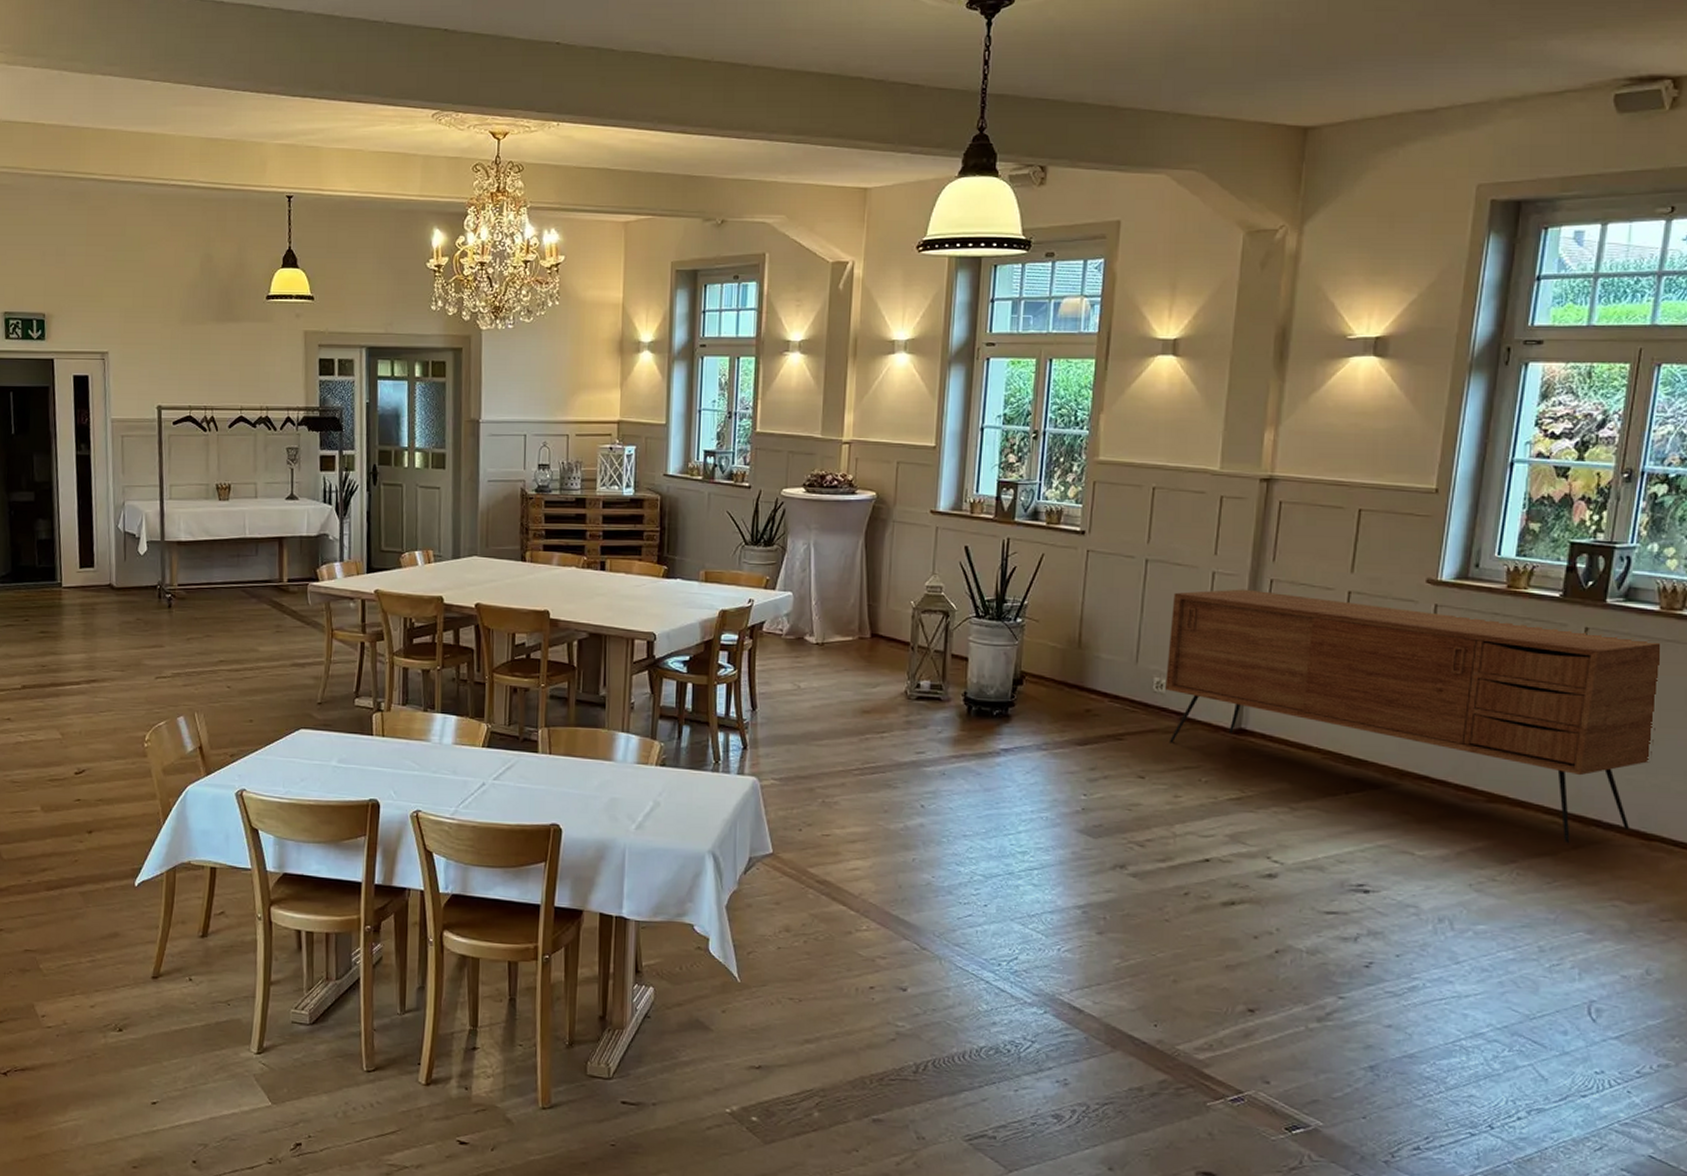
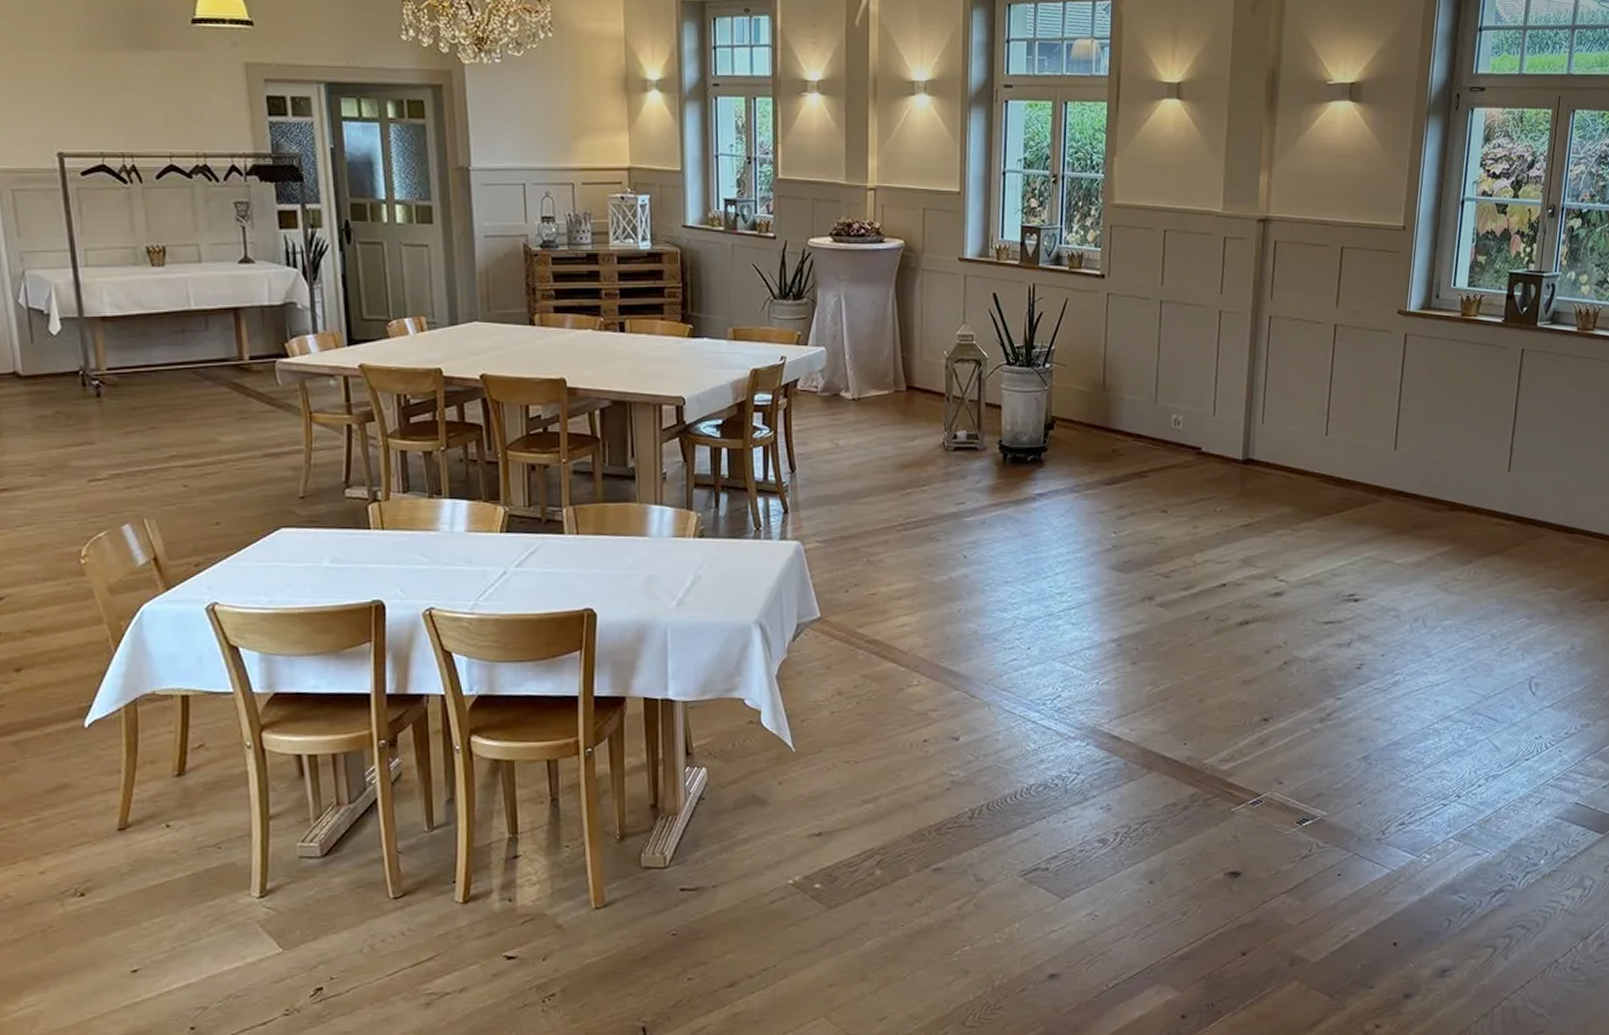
sideboard: present [1165,589,1660,844] -> none [1182,326,1577,542]

